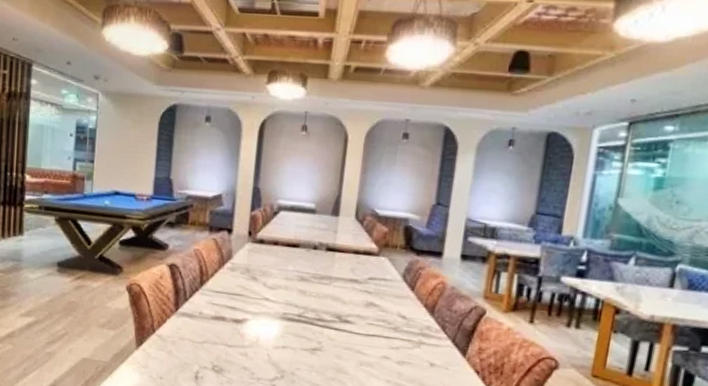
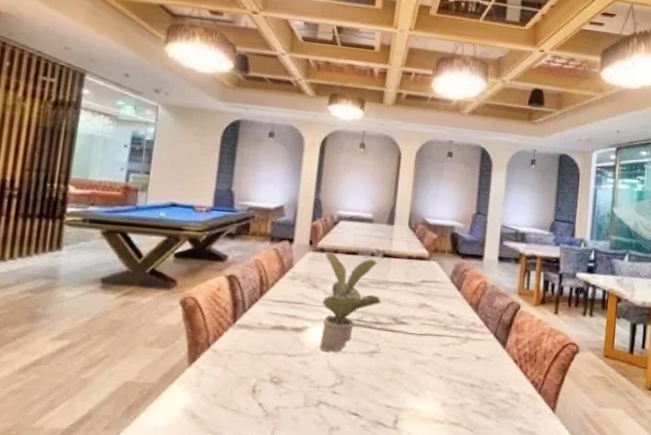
potted plant: none [259,244,324,347] -> present [319,253,382,353]

